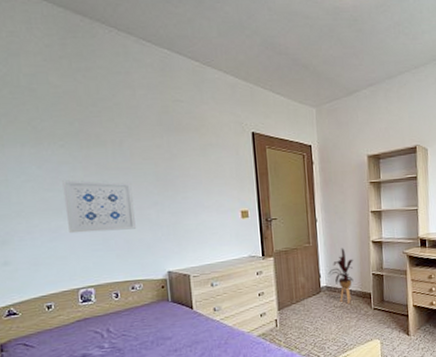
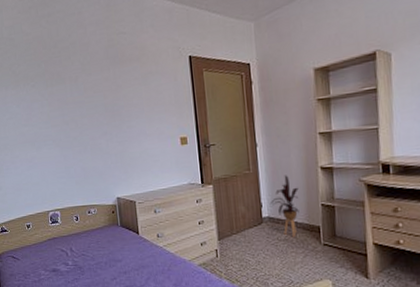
wall art: present [62,180,137,234] -> none [34,114,91,163]

